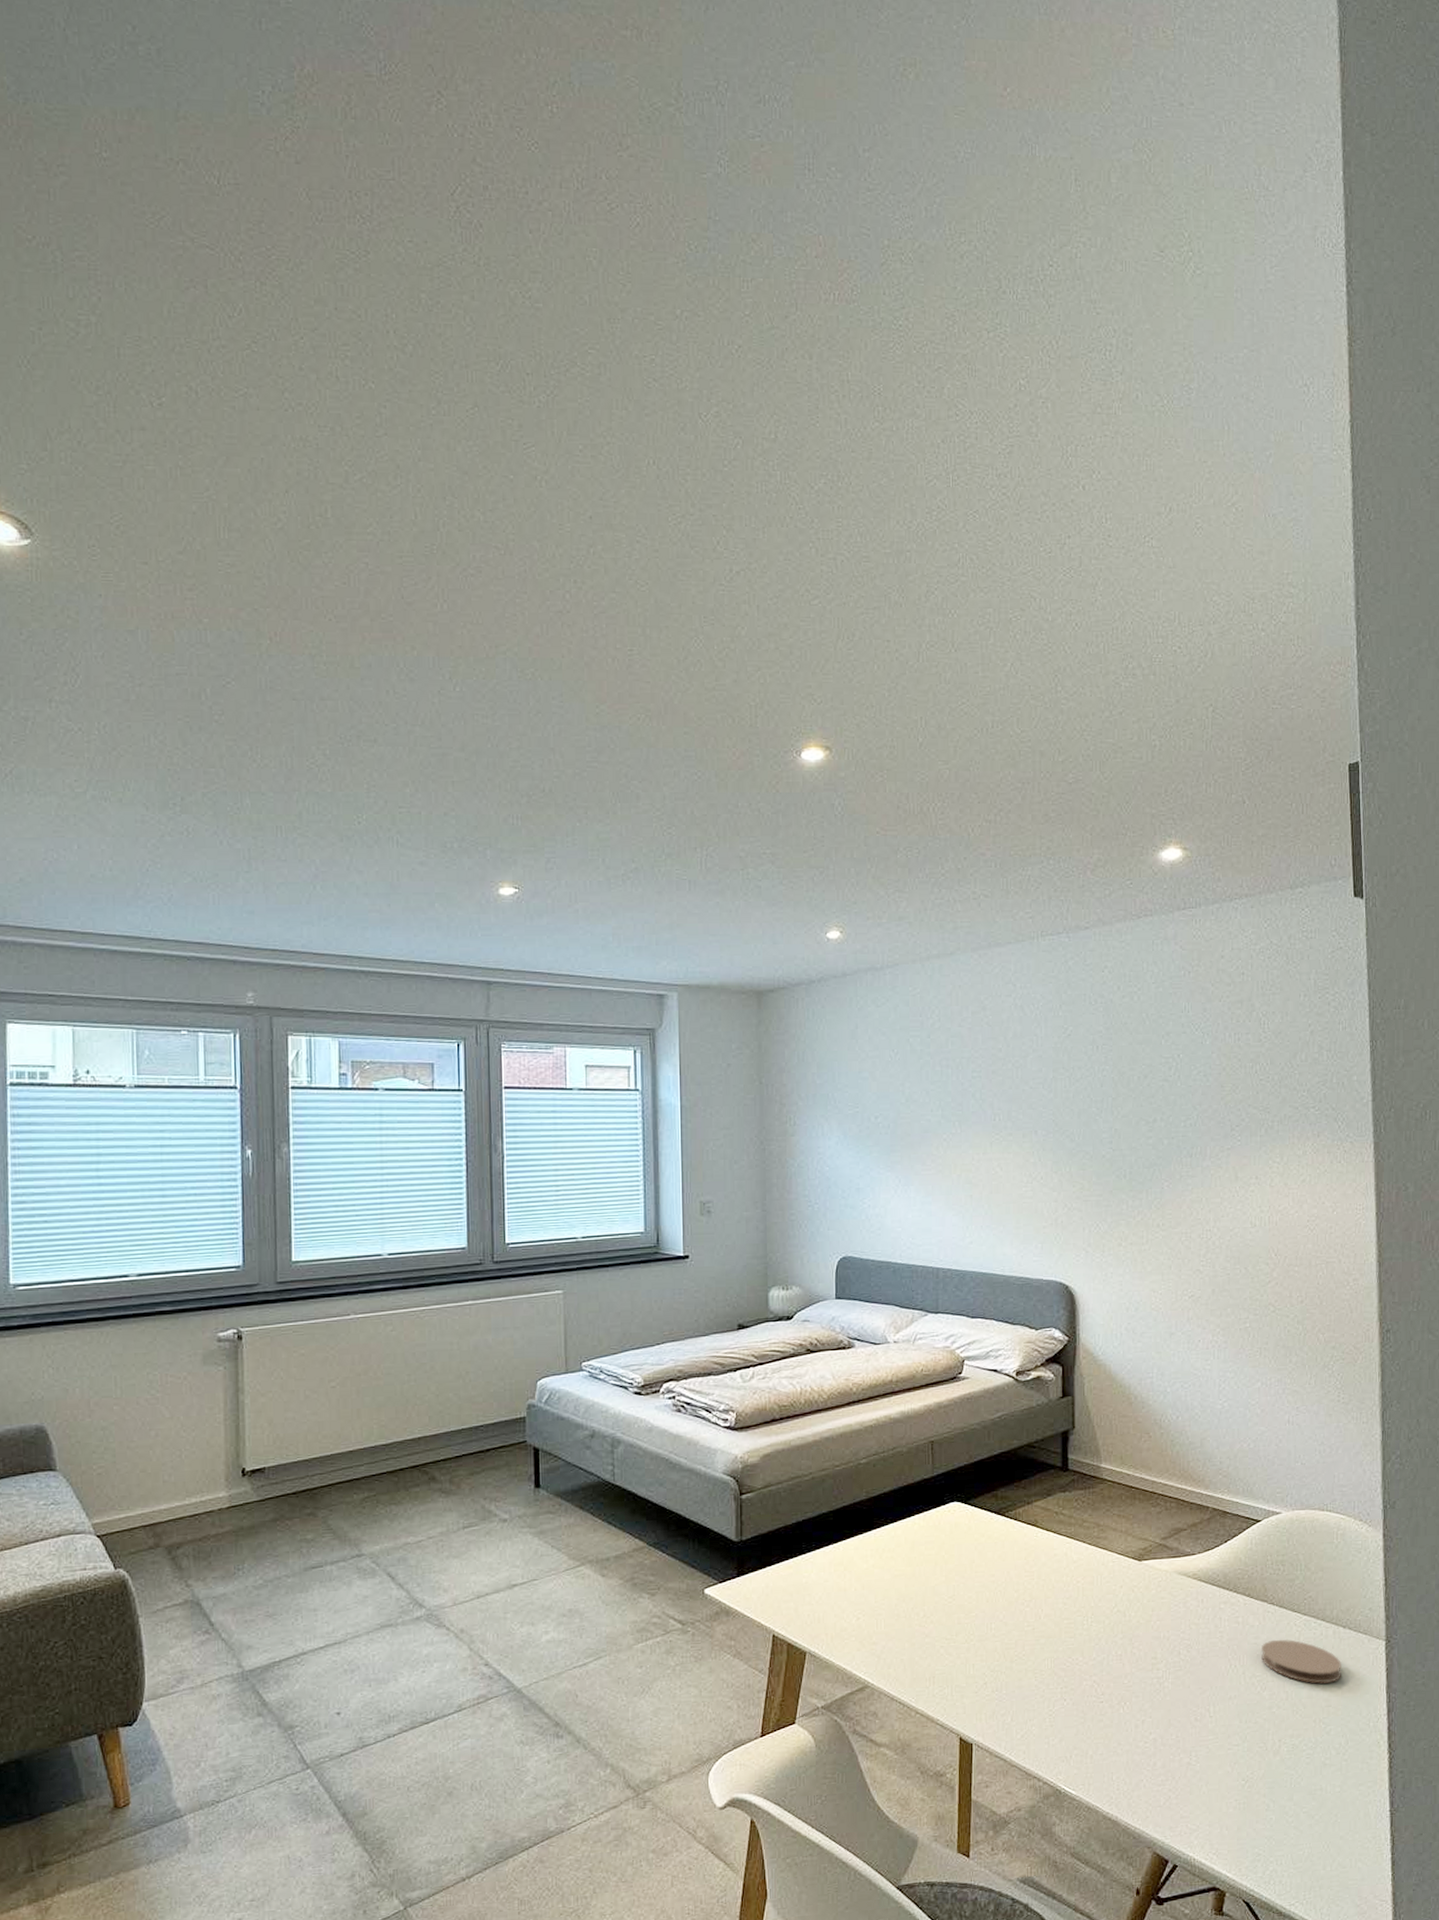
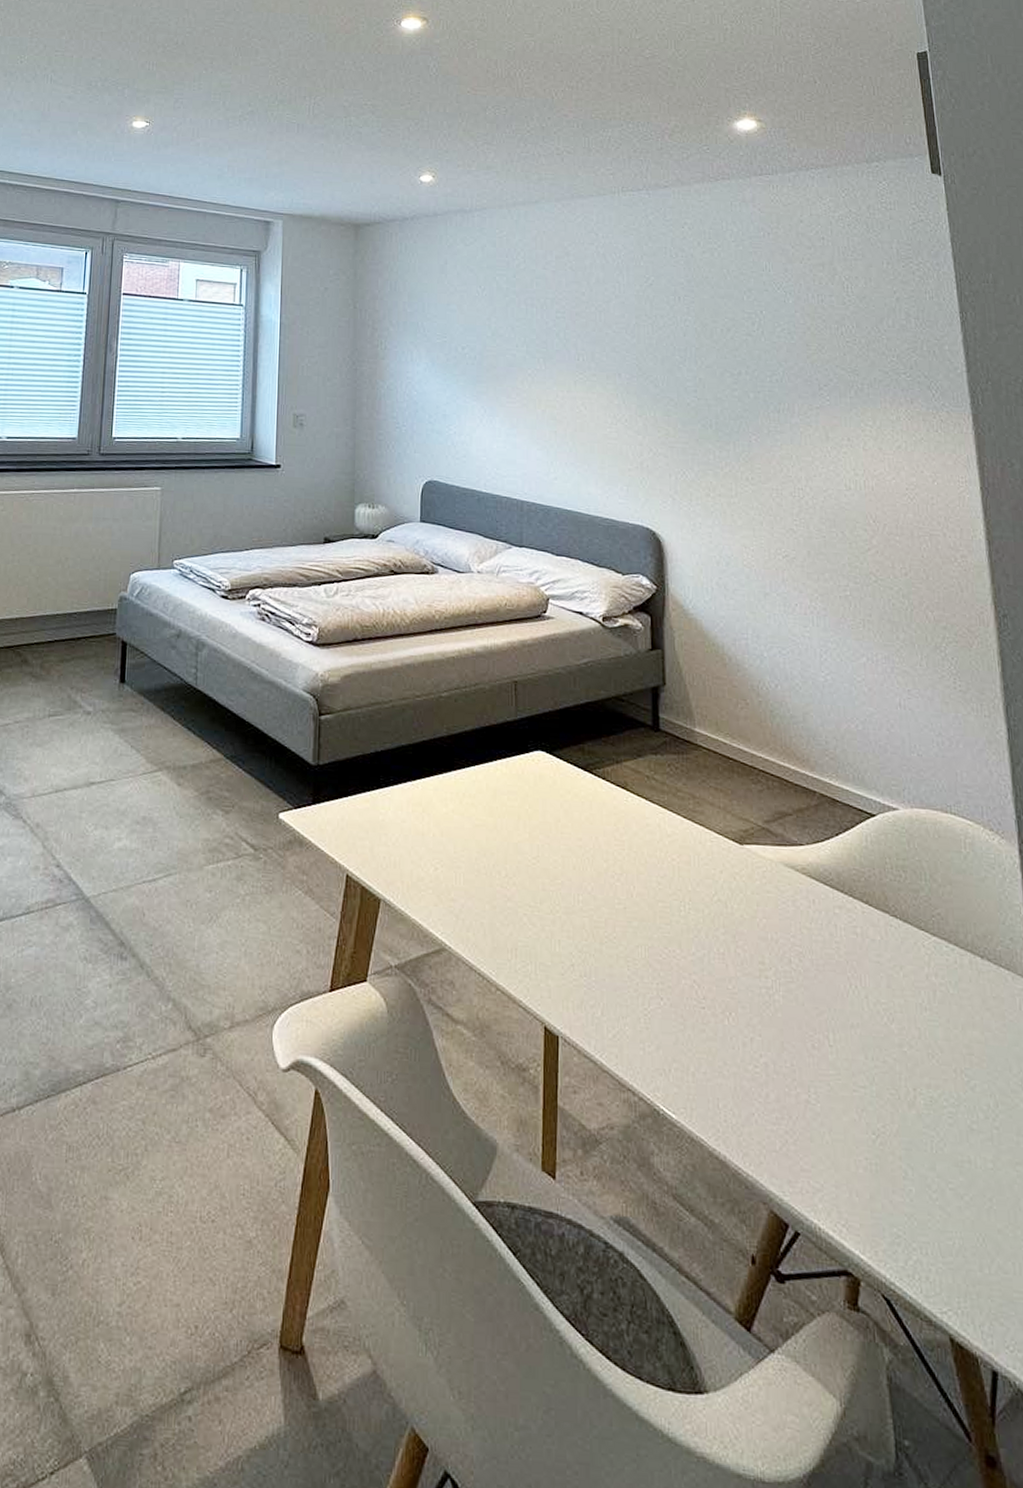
coaster: present [1261,1639,1341,1684] -> none [885,960,983,1025]

